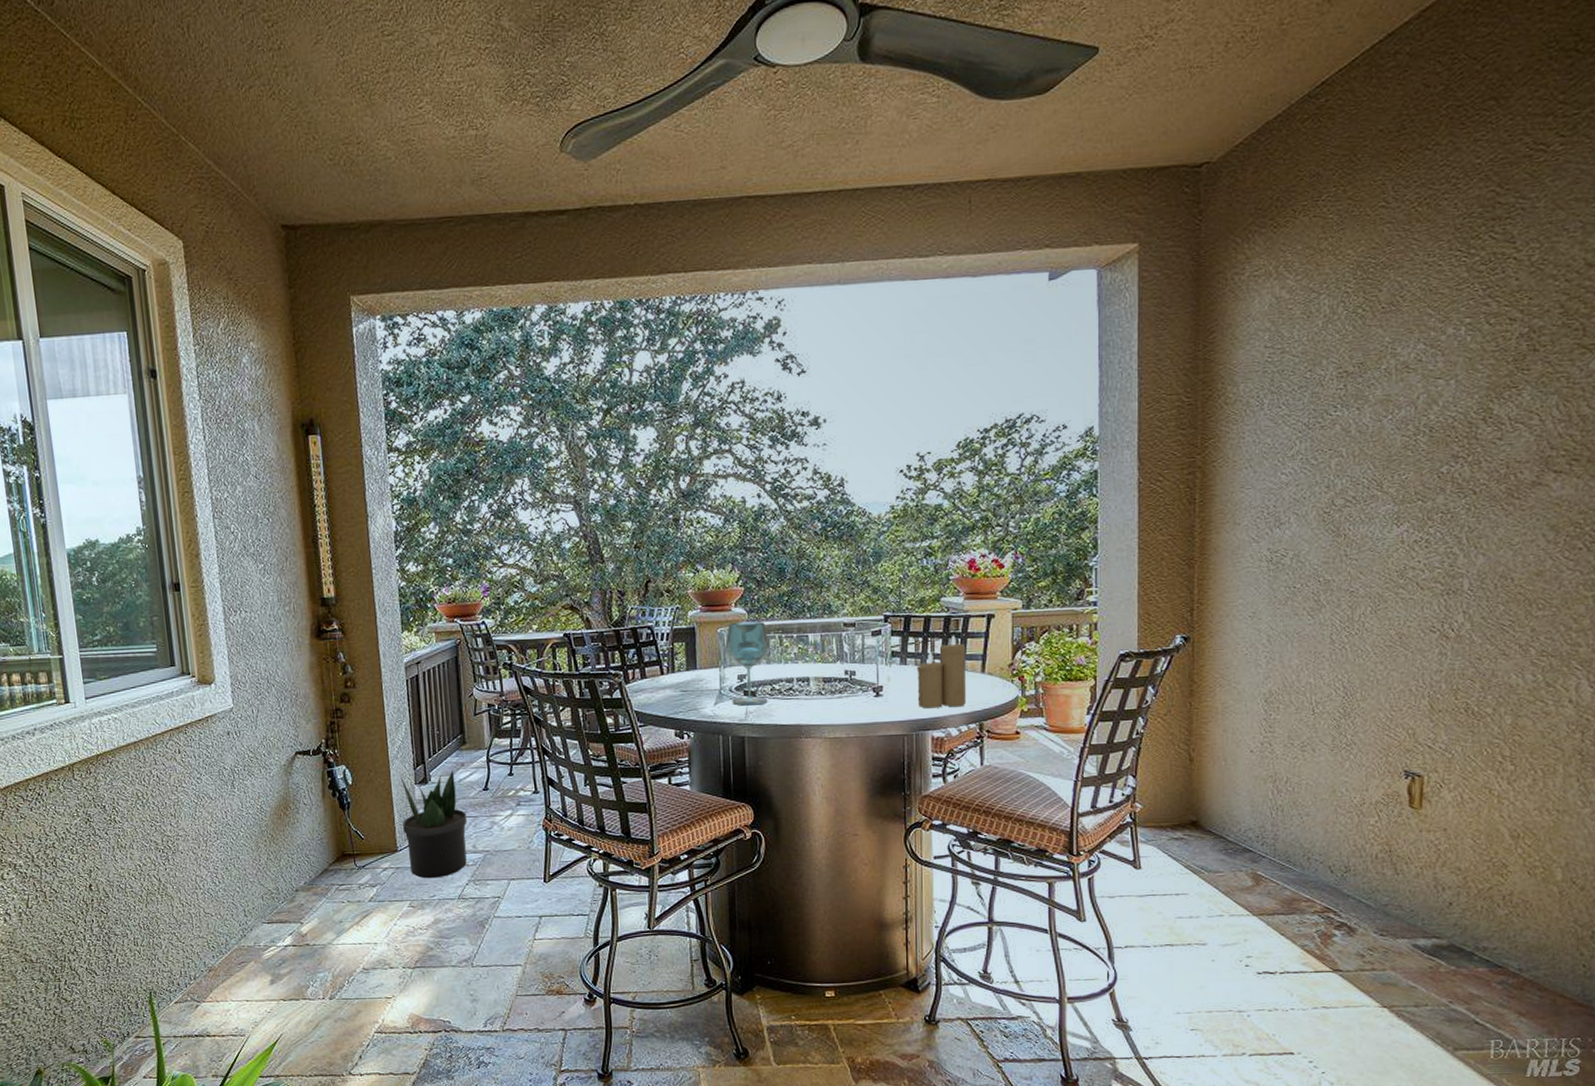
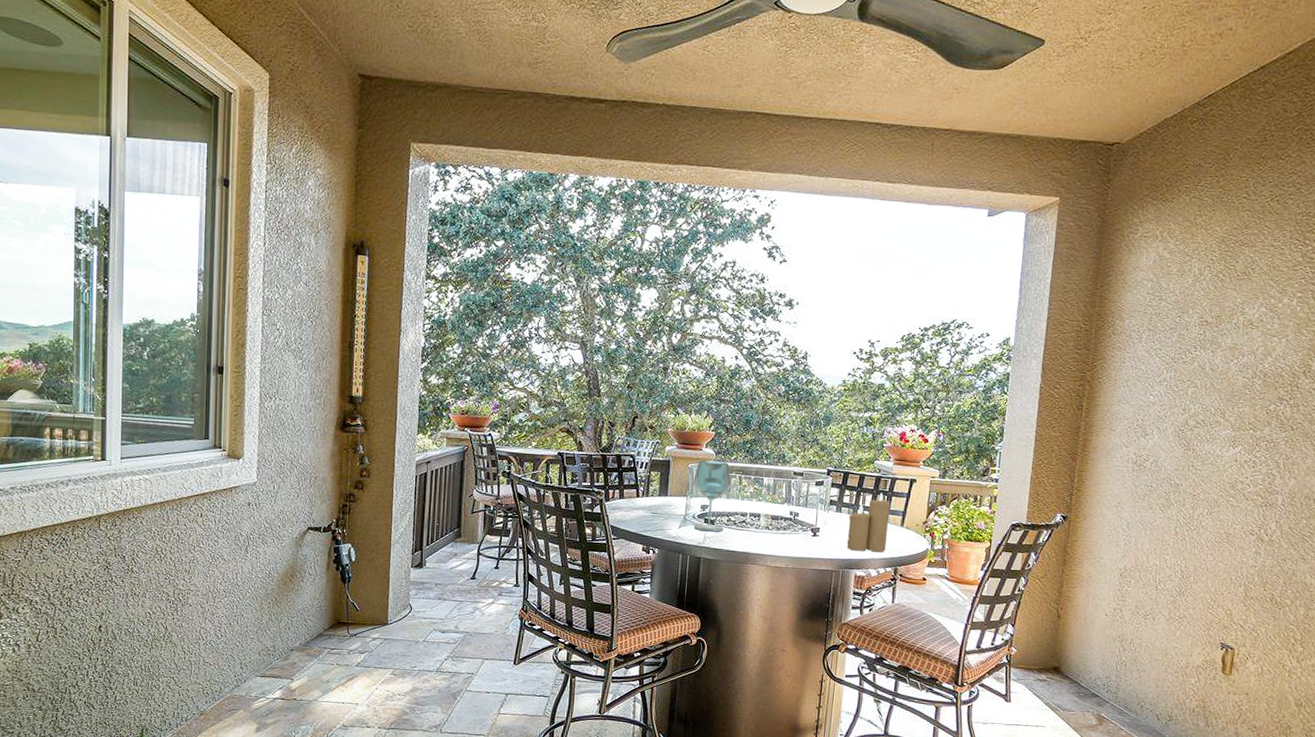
planter: present [400,770,468,879] -> none [395,558,454,652]

